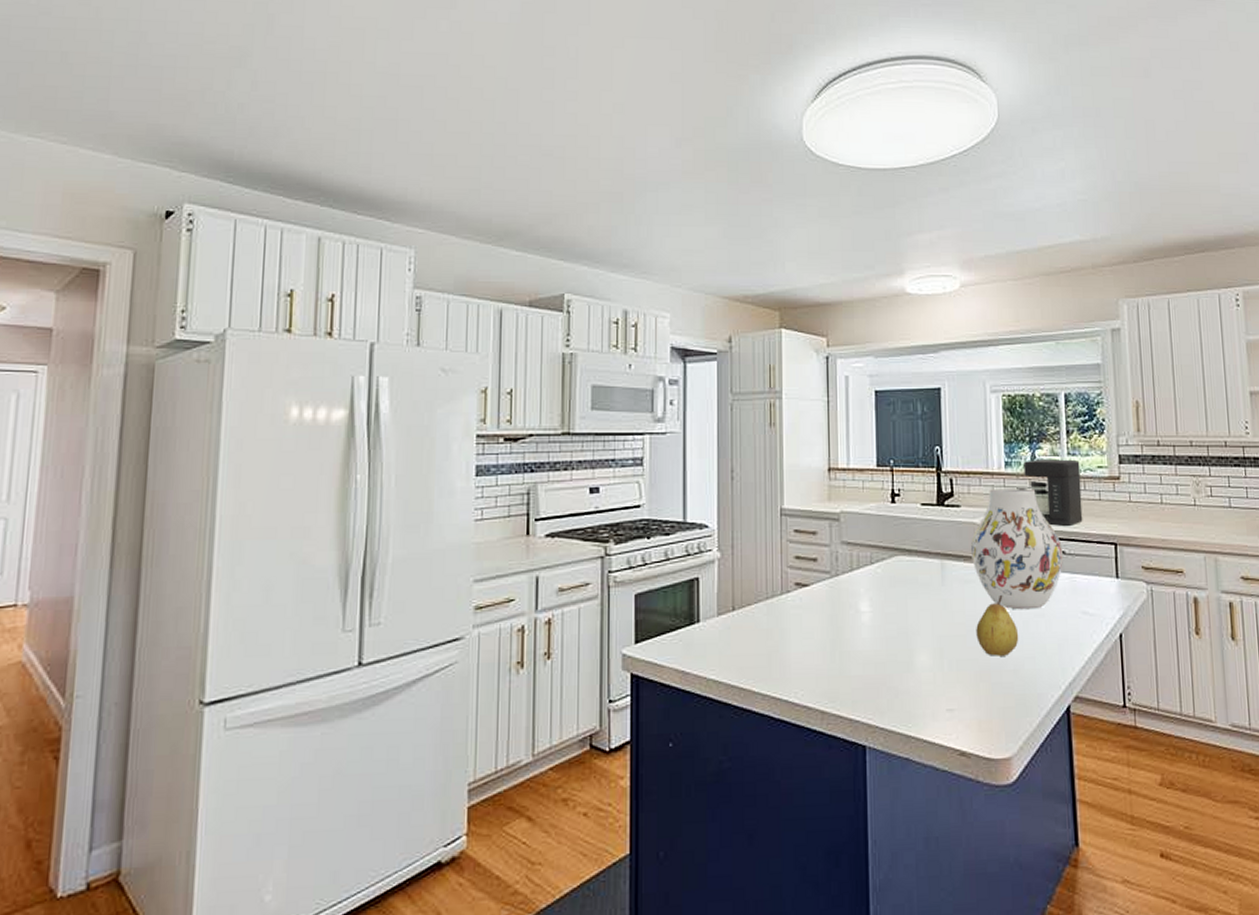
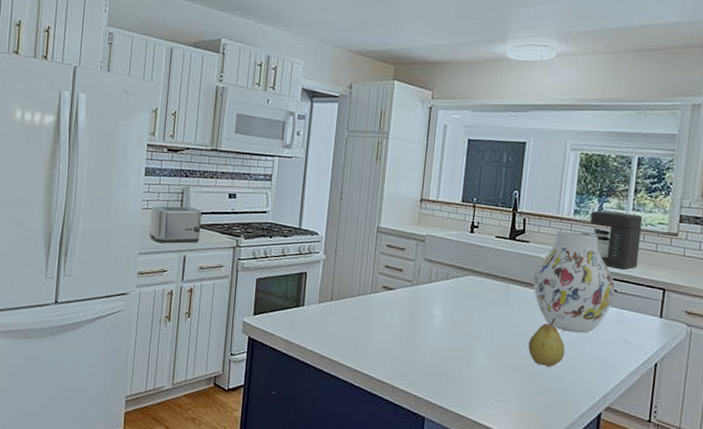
toaster: none [487,510,558,563] -> present [149,205,203,244]

